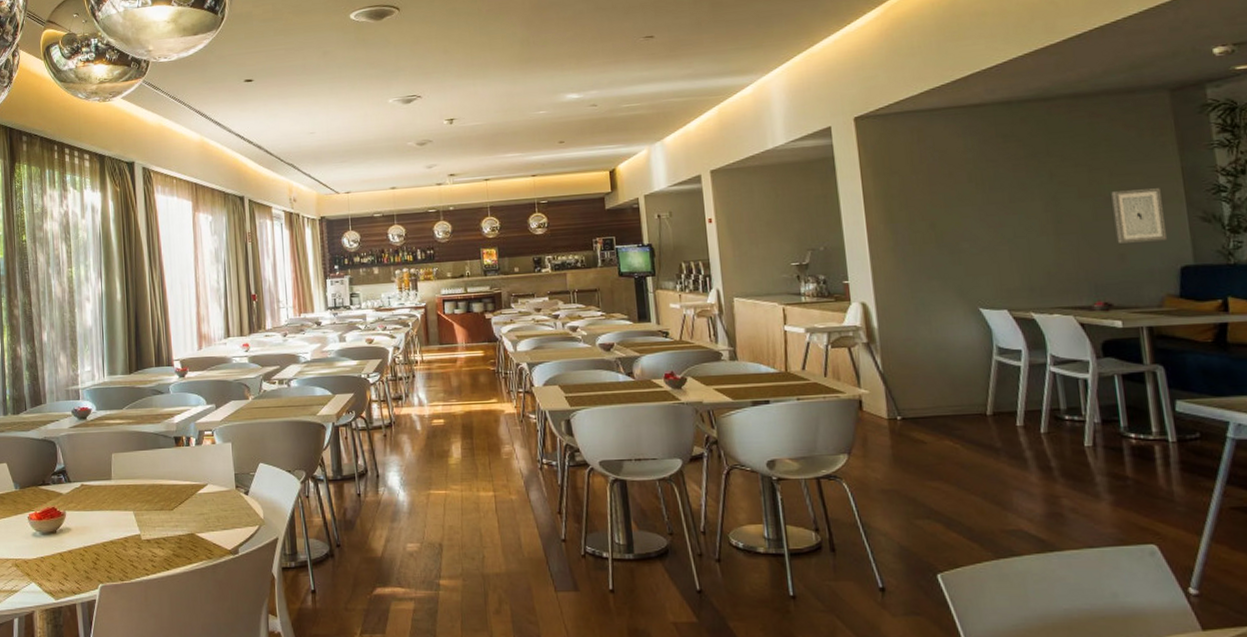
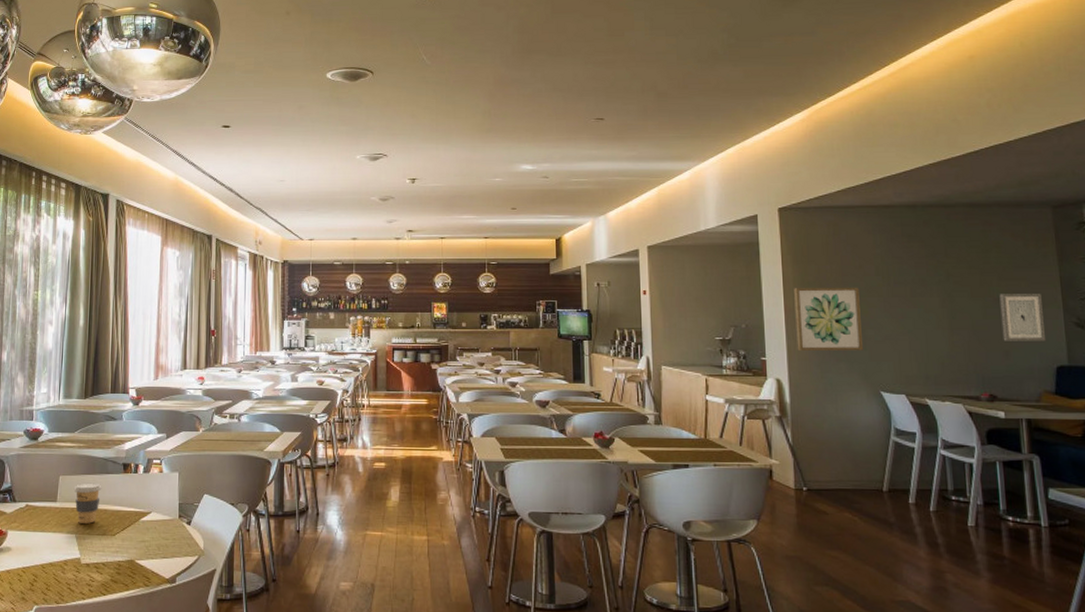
coffee cup: none [127,458,156,500] -> present [73,482,102,524]
wall art: none [876,196,958,272] -> present [794,287,864,352]

